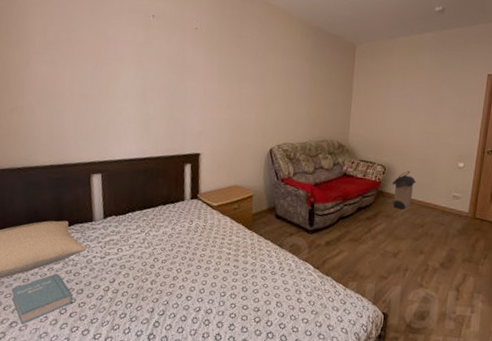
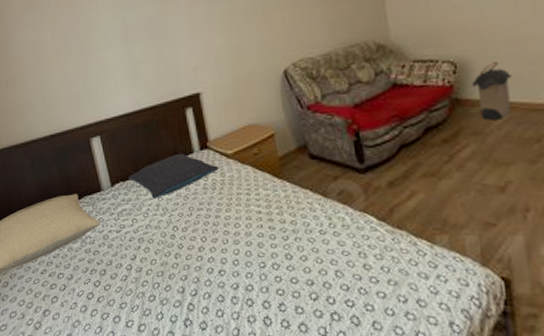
book: present [11,273,74,325] -> none [38,253,98,313]
pillow: none [120,199,204,234] -> present [127,153,219,198]

